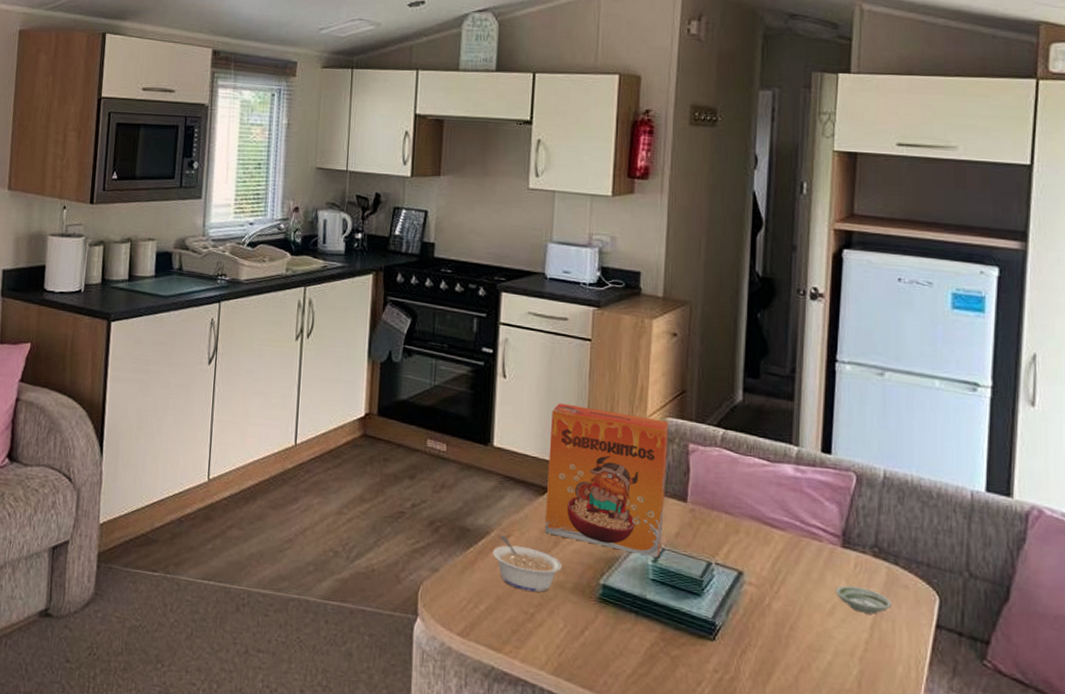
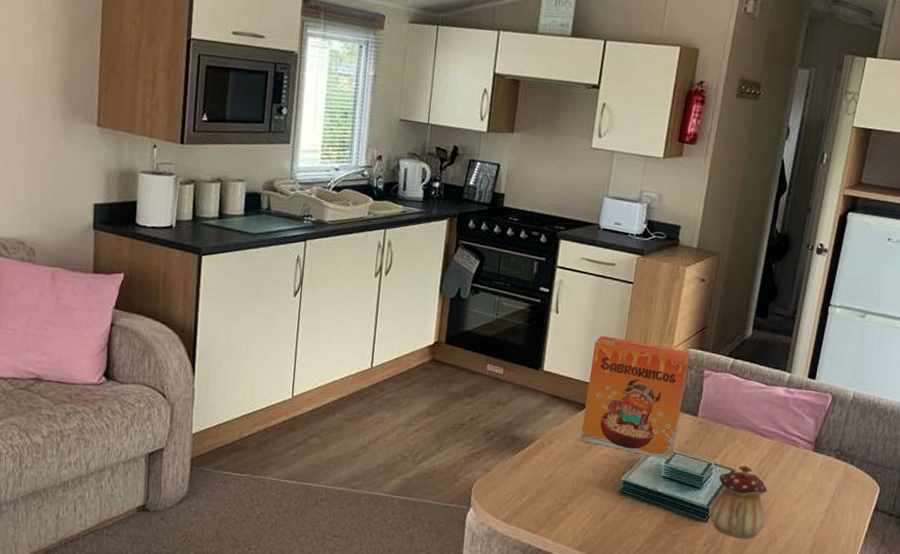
legume: present [493,535,562,592] -> none [536,442,592,487]
teapot: none [715,565,792,664] -> present [708,465,767,539]
saucer: present [836,585,891,615] -> none [804,480,844,501]

